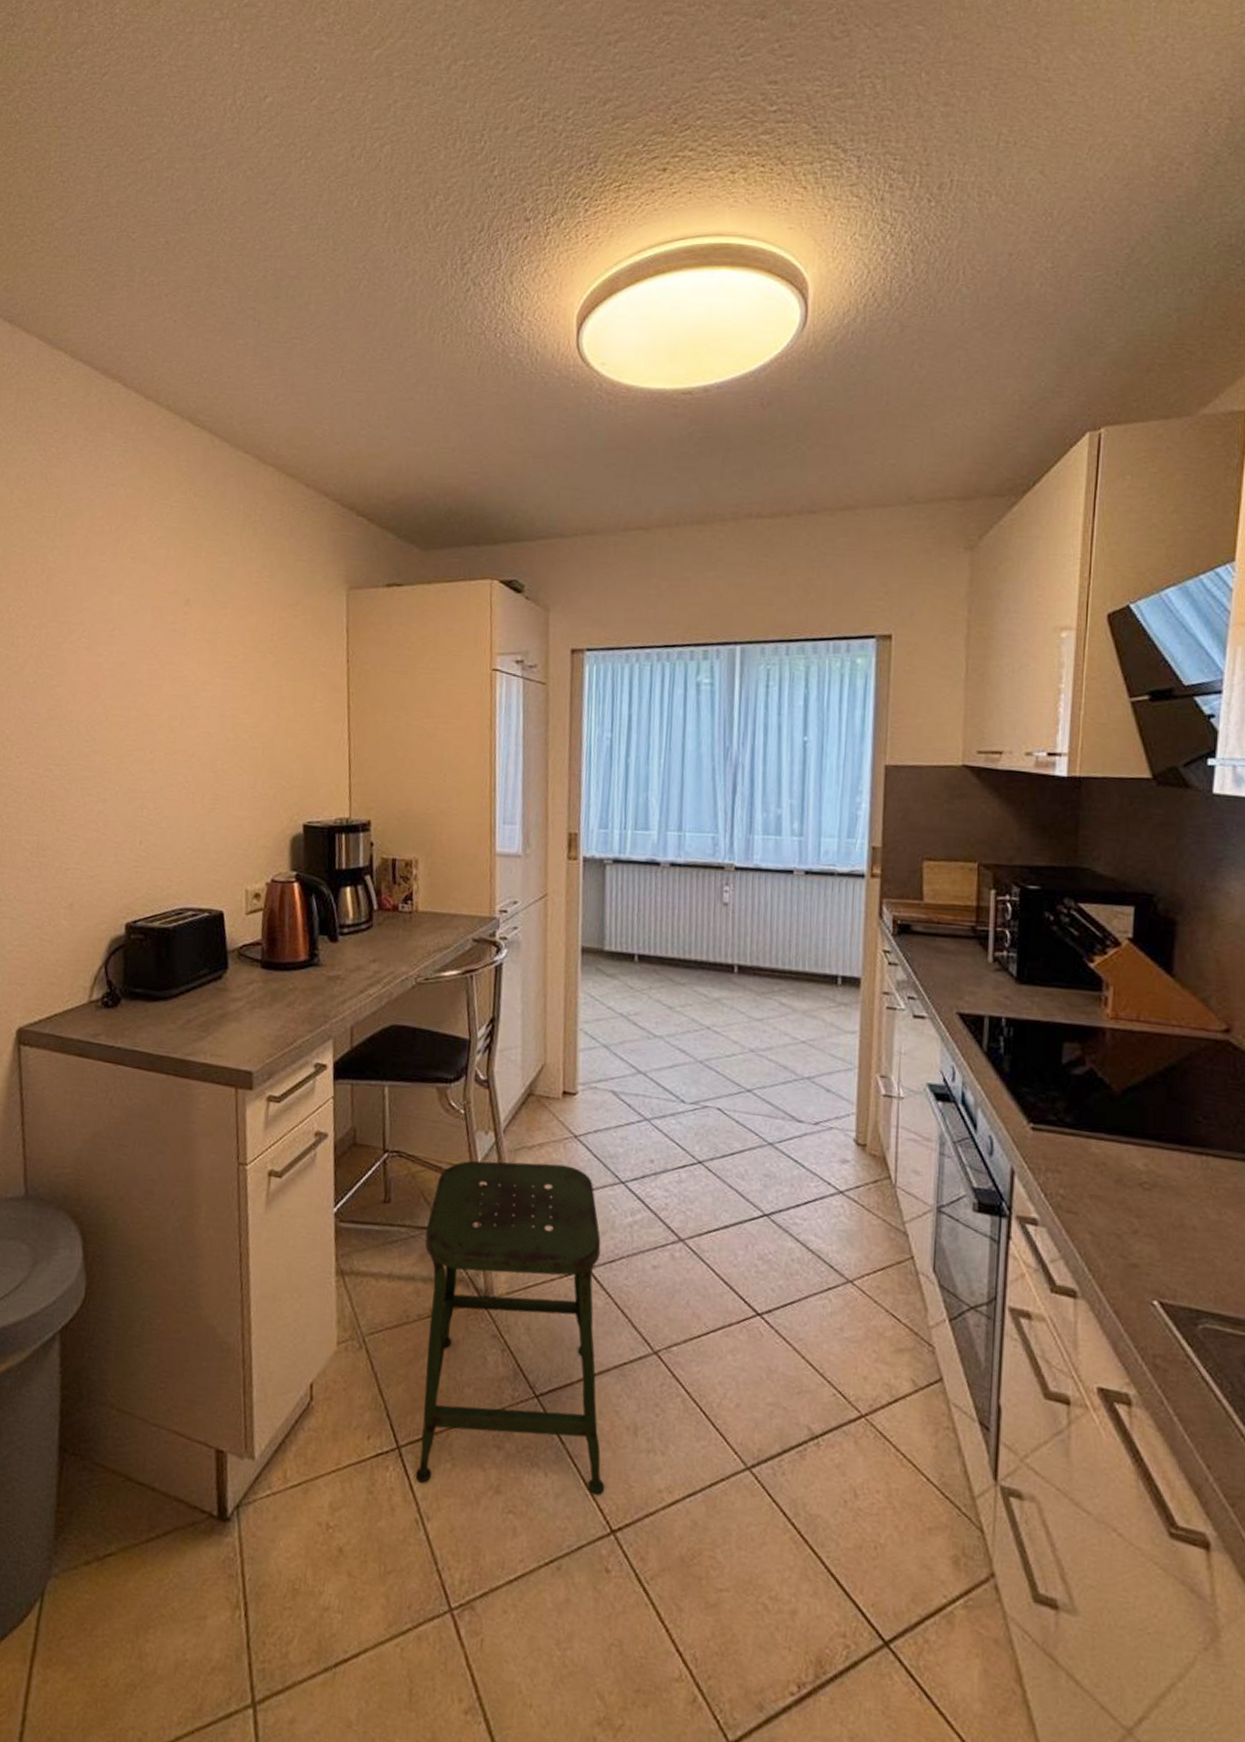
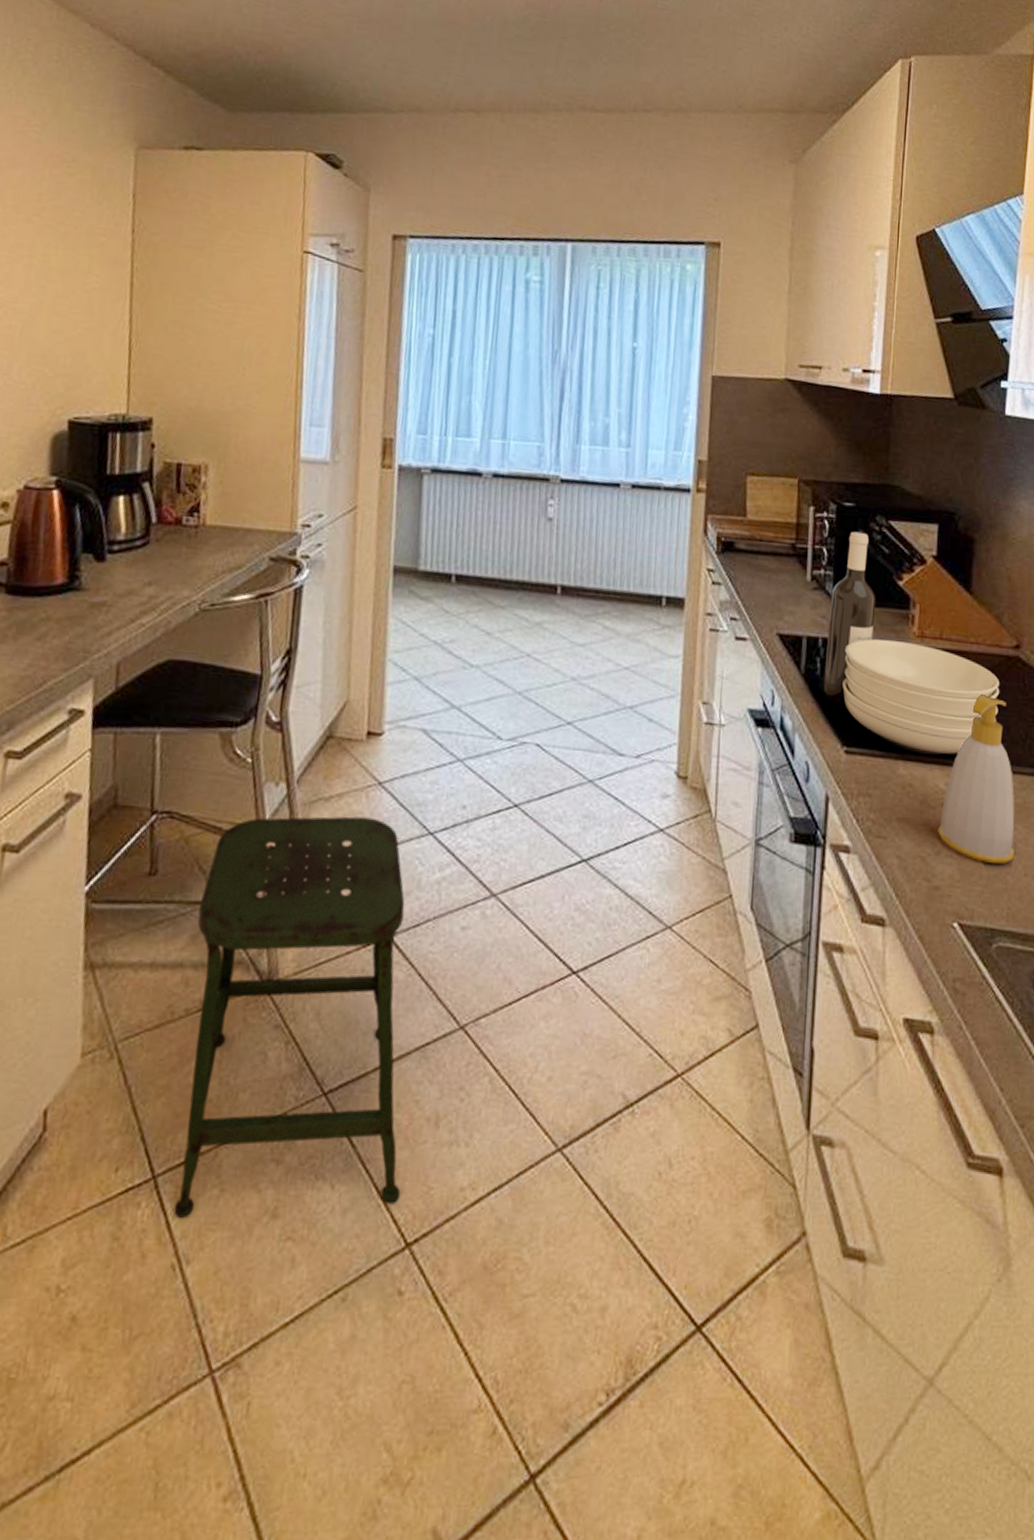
wine bottle: none [1006,914,1065,1085] -> present [822,531,876,707]
bowl: none [1028,1019,1207,1136] -> present [842,639,1000,755]
soap bottle: none [1135,1077,1225,1247] -> present [938,694,1015,865]

